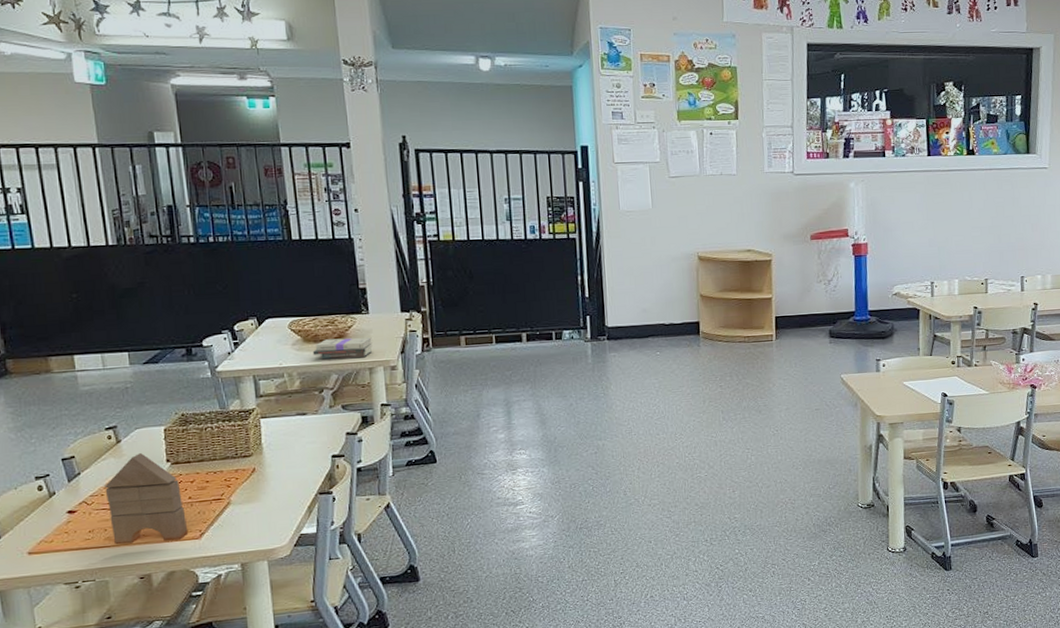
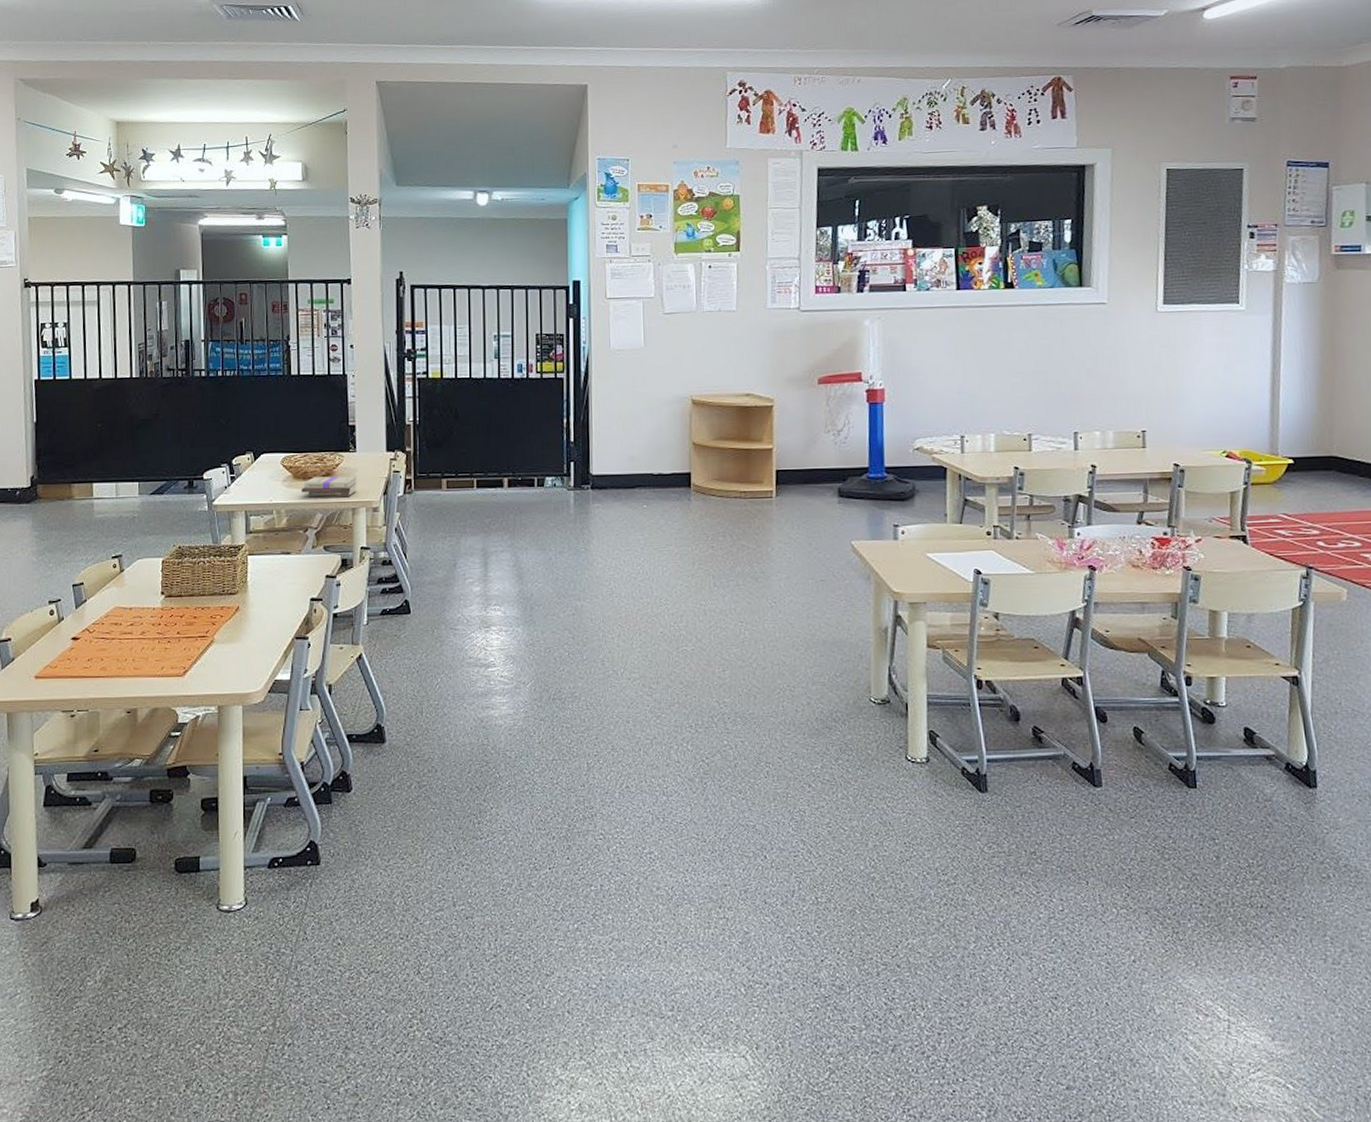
toy blocks: present [105,453,189,545] -> none [106,584,174,676]

